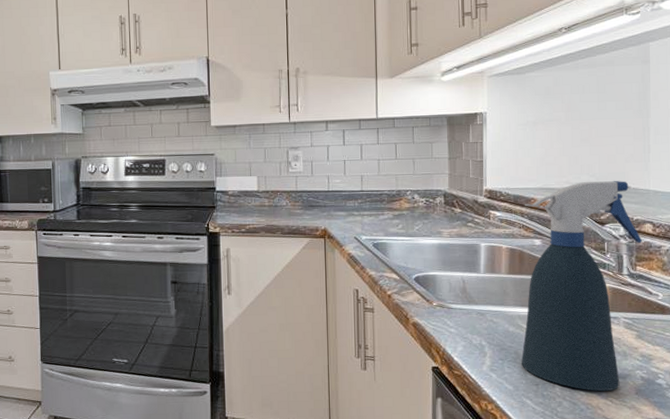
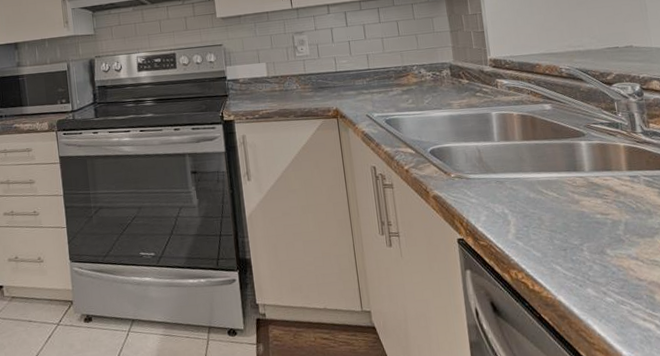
spray bottle: present [521,181,642,392] -> none [529,40,651,253]

